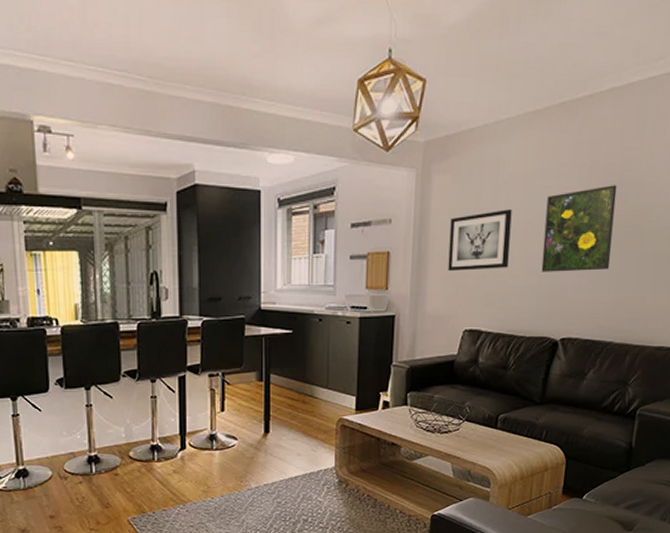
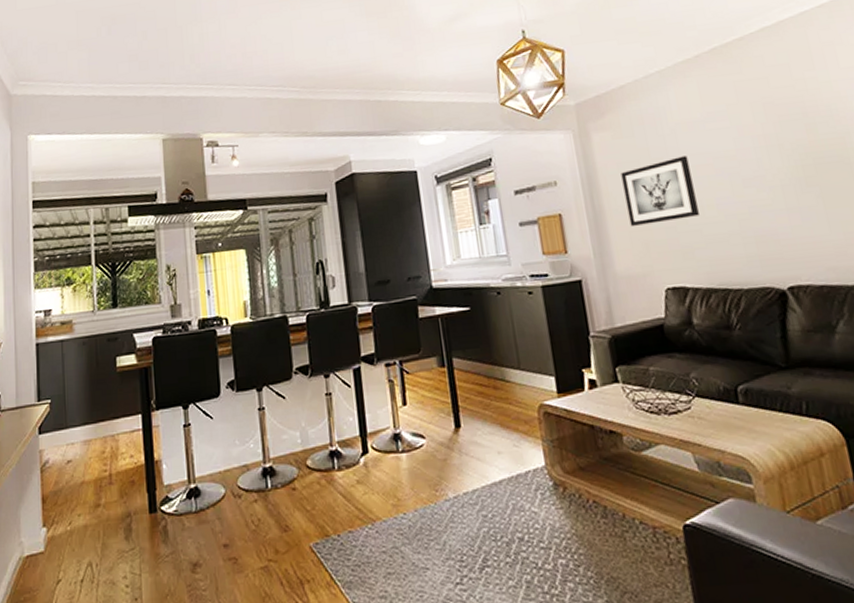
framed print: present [541,185,617,272] -> none [723,117,821,216]

